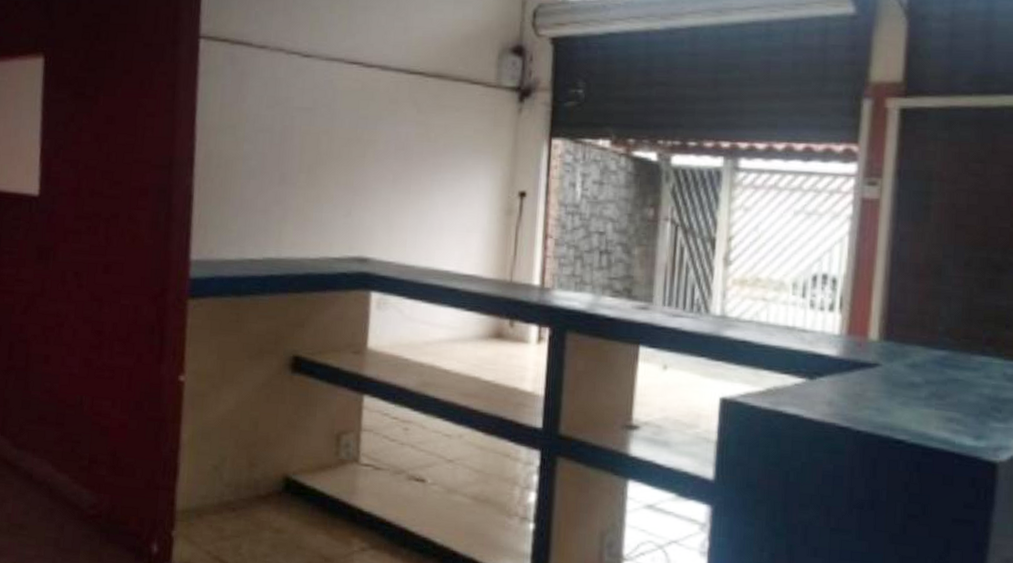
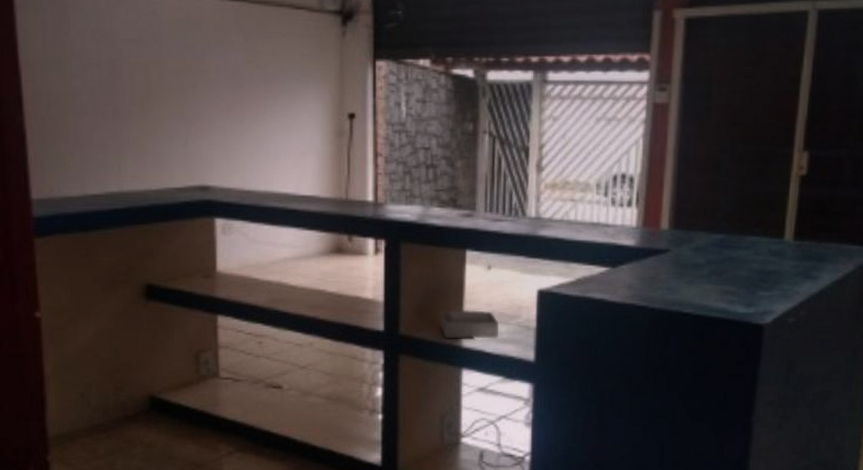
napkin holder: none [604,411,674,450] -> present [439,309,500,339]

